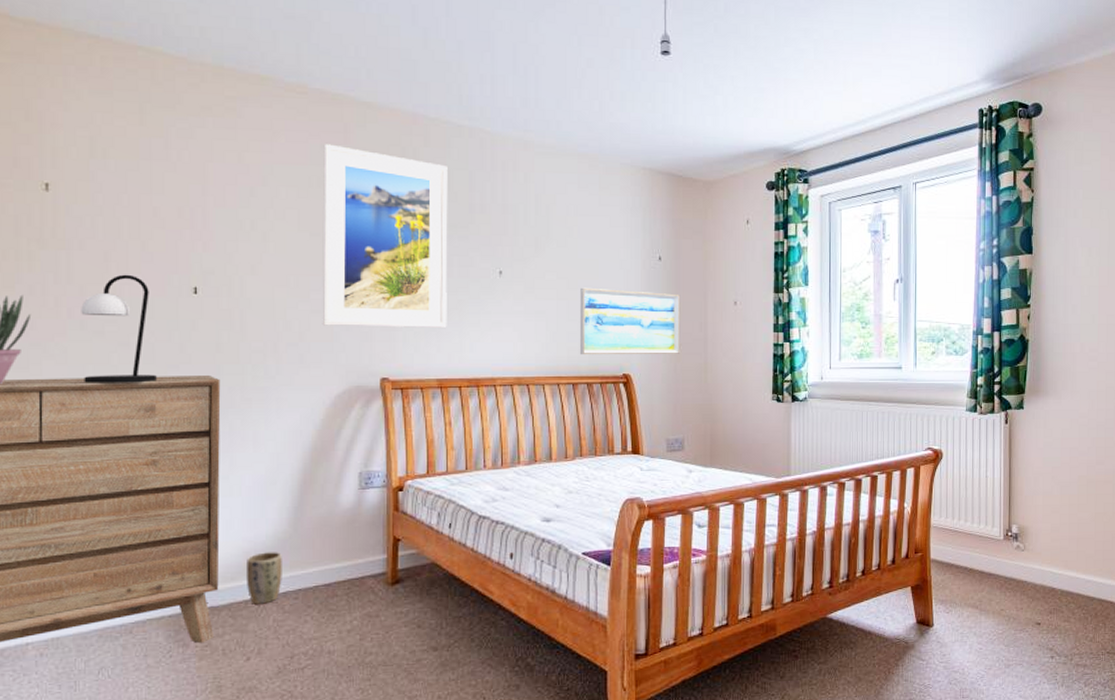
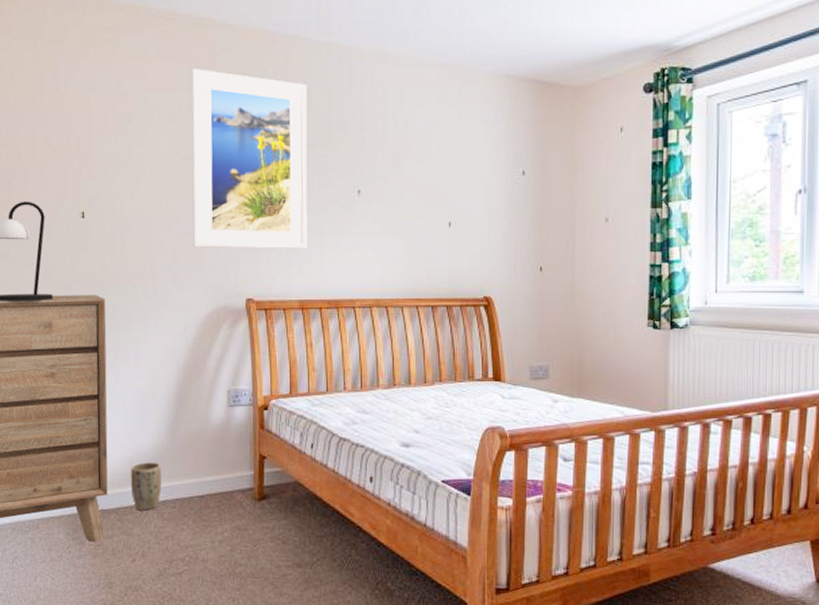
wall art: present [579,287,679,355] -> none [438,205,545,277]

